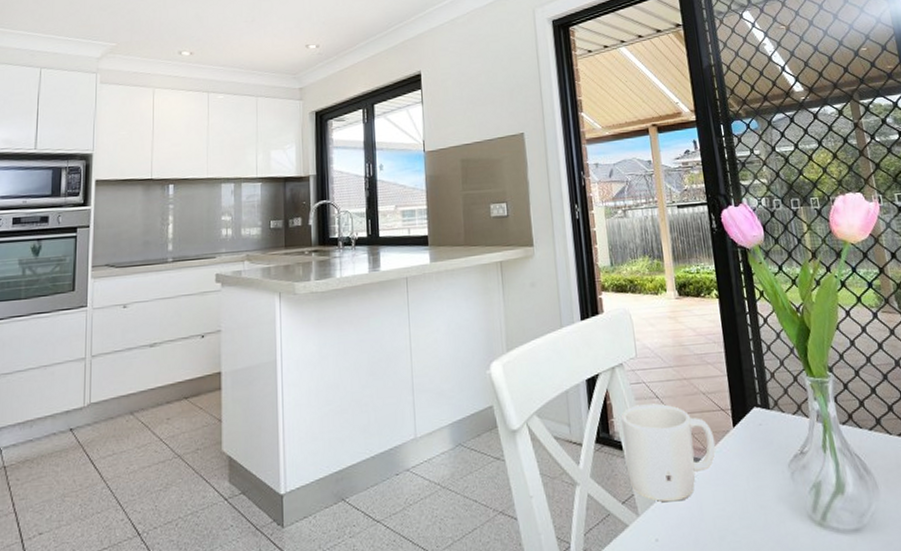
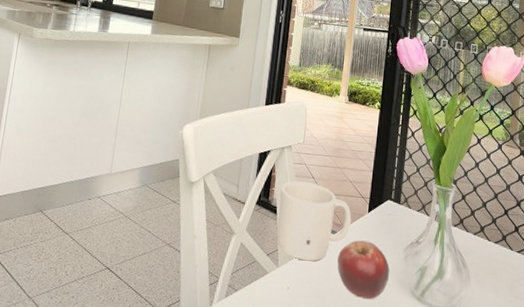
fruit: none [708,462,778,537] -> present [337,240,390,300]

